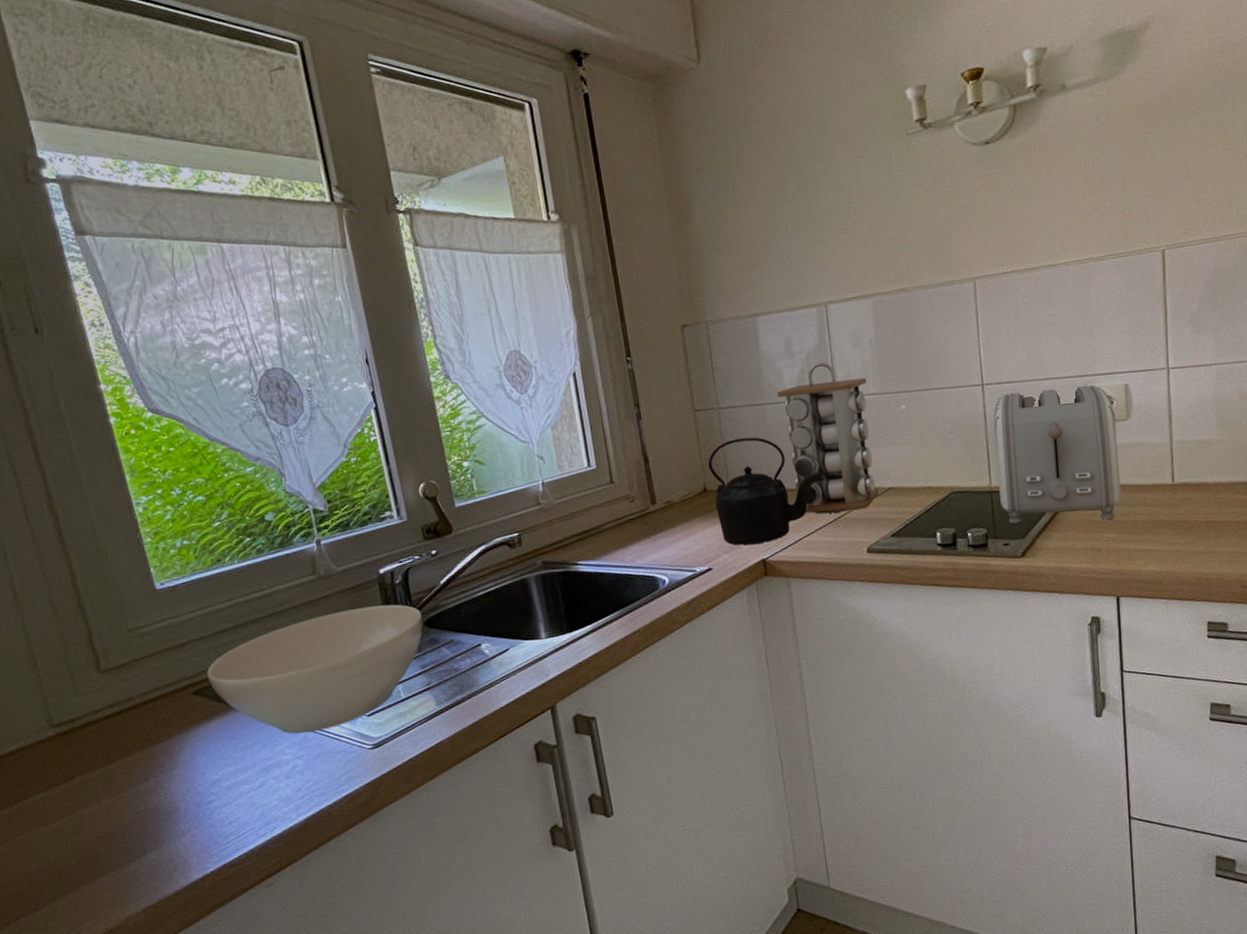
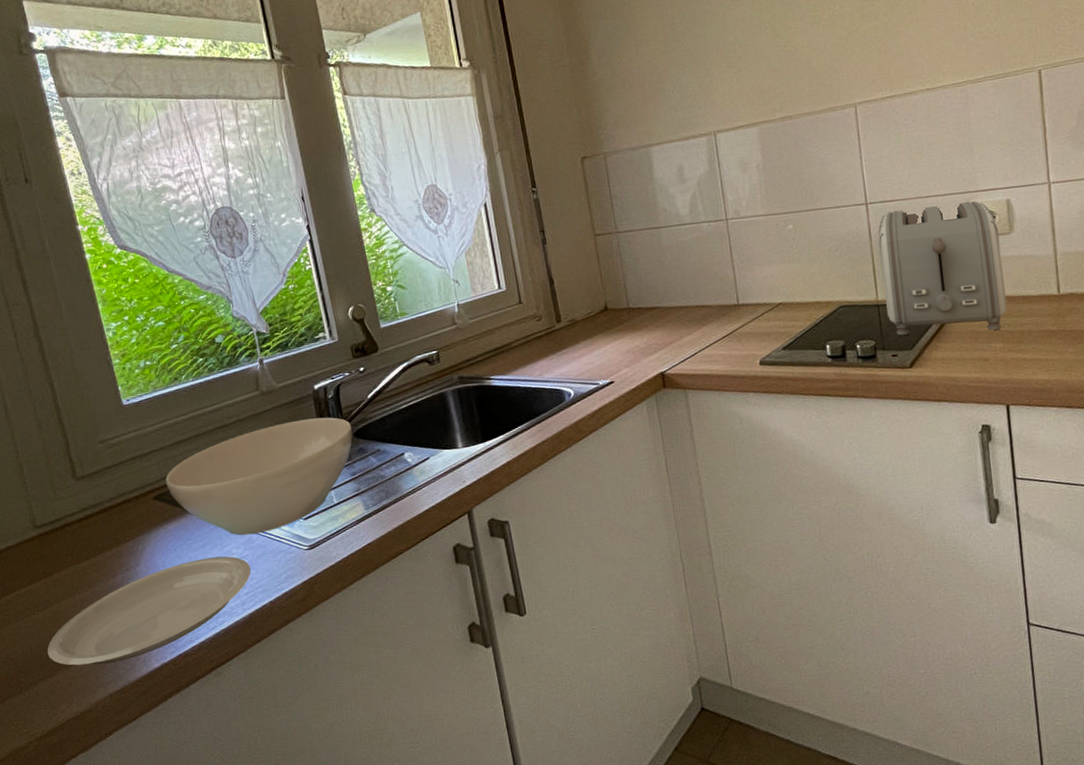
plate: none [68,756,307,879] -> present [47,556,251,666]
kettle: present [708,437,825,545] -> none [608,258,718,359]
spice rack: present [776,362,879,514] -> none [670,187,770,329]

